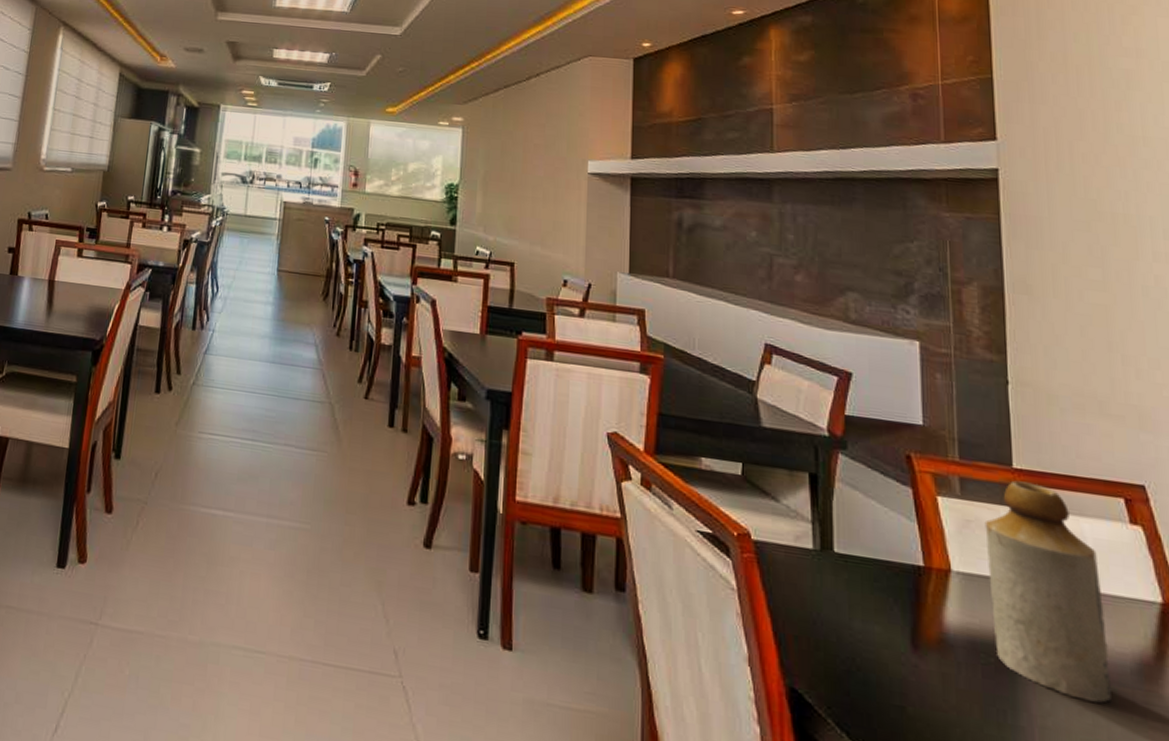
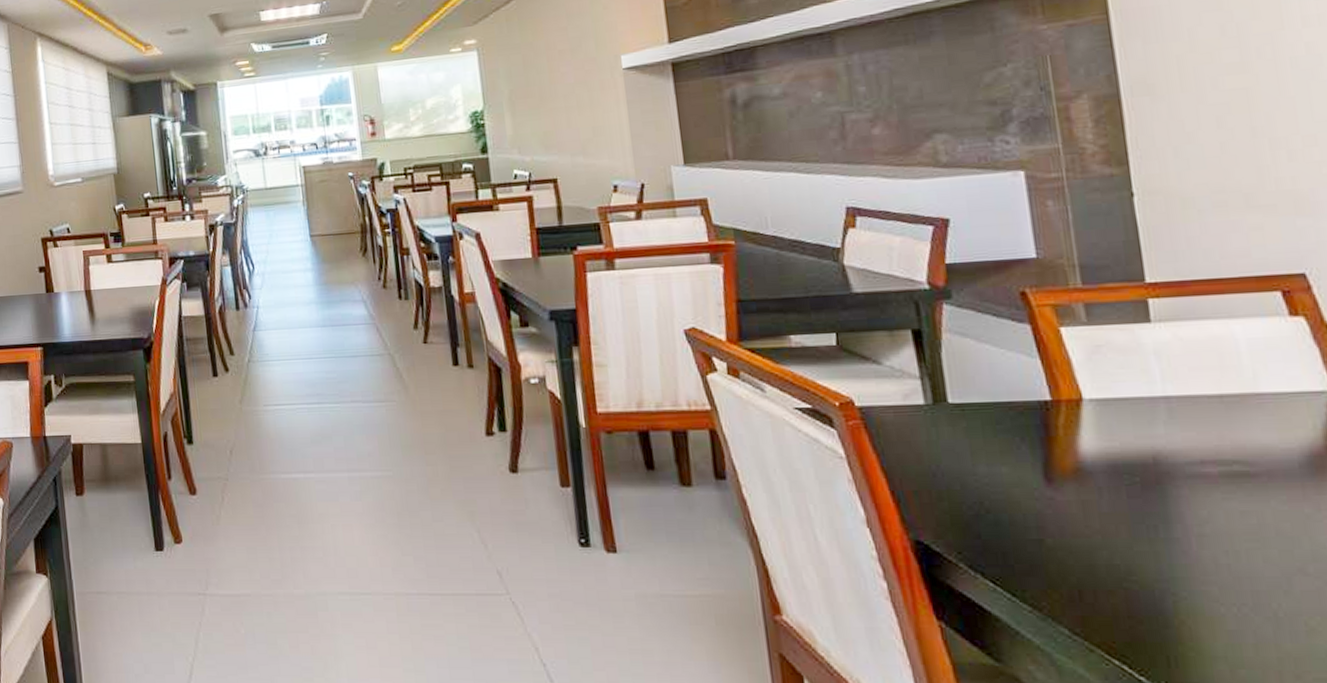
bottle: present [984,480,1111,703] -> none [1117,294,1278,502]

